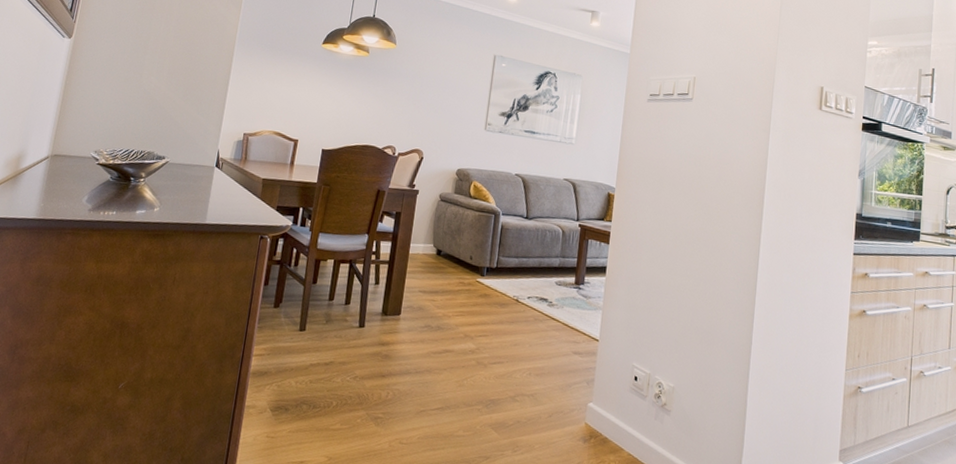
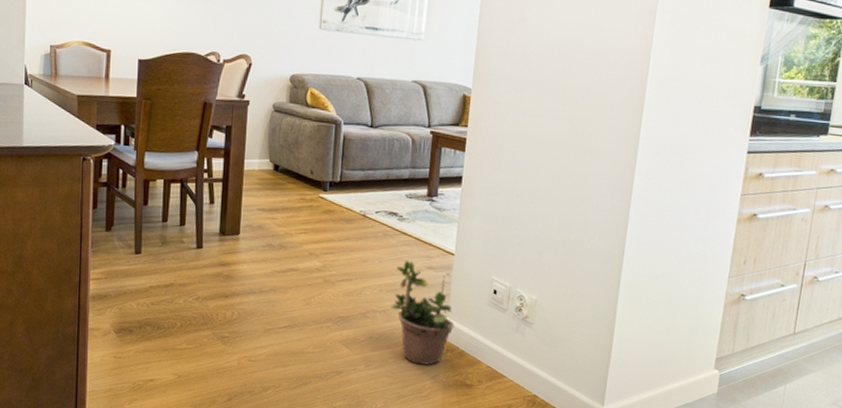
potted plant: none [538,344,598,452] -> present [390,260,455,365]

